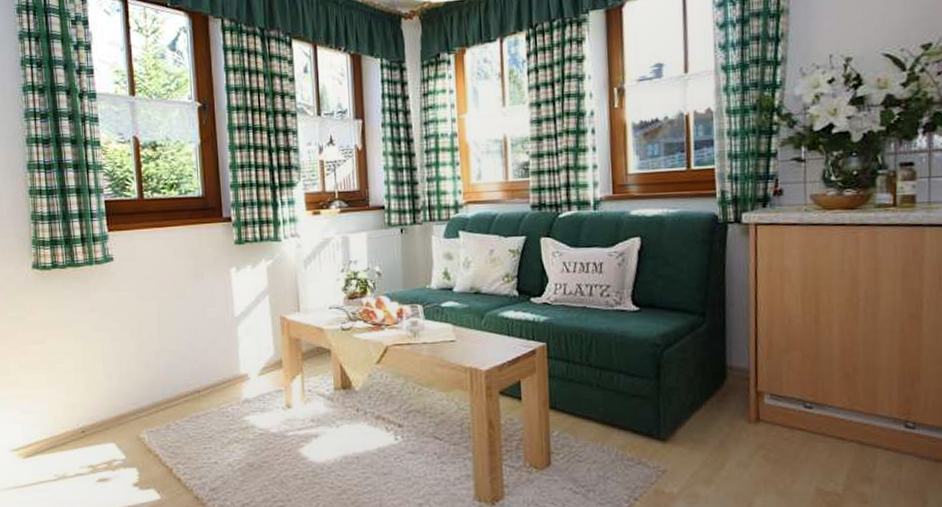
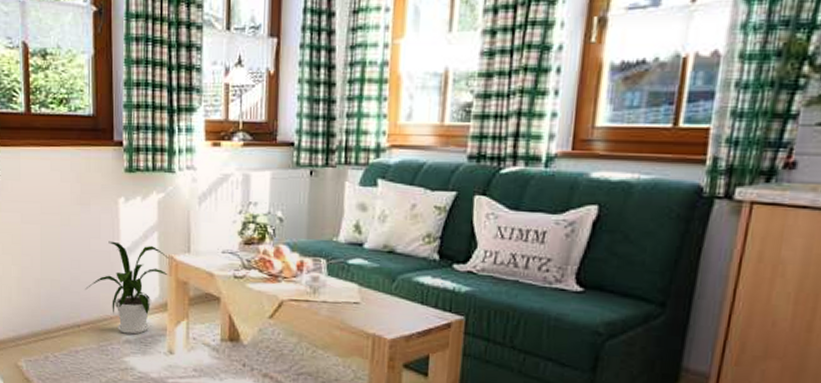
house plant: none [203,308,281,394] -> present [85,241,168,335]

